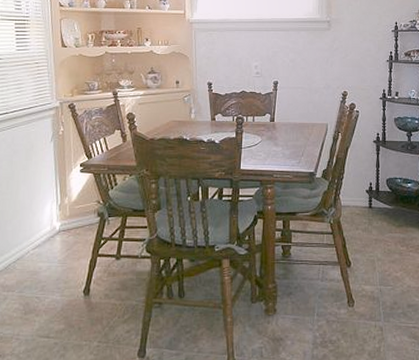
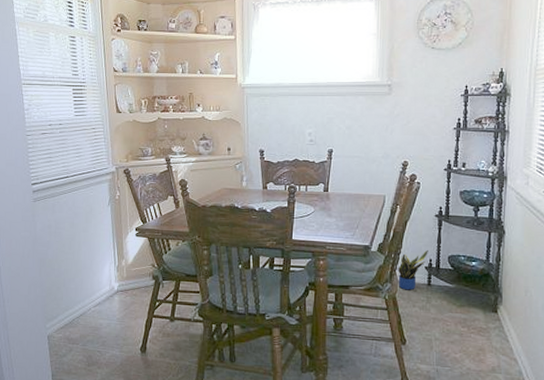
potted plant: none [341,174,368,214] -> present [398,249,428,290]

